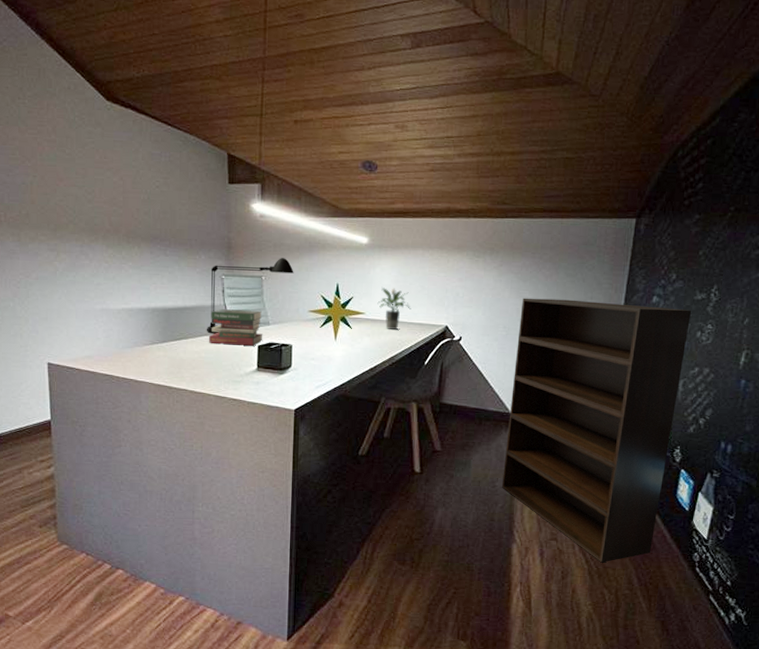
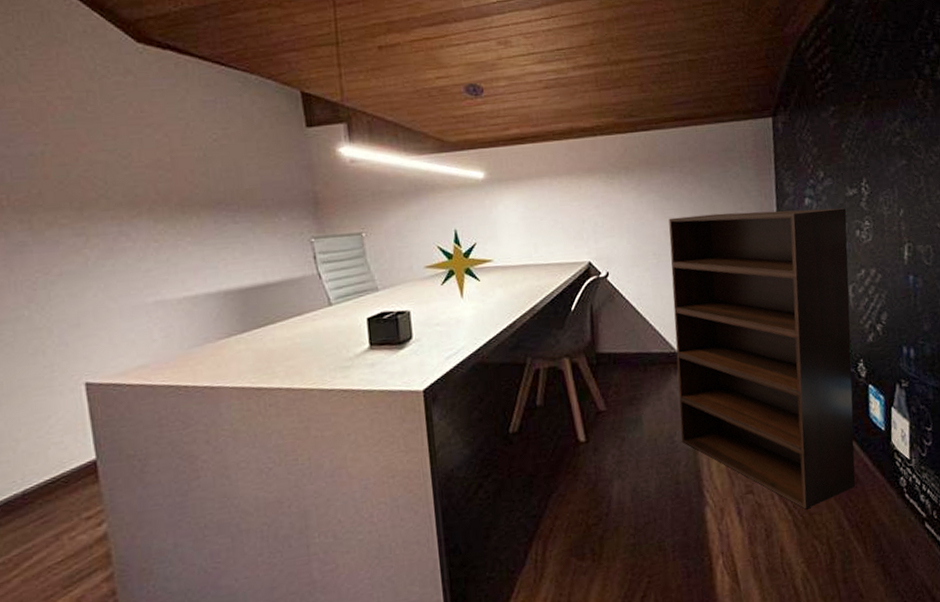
desk lamp: present [206,258,294,334] -> none [295,207,401,313]
books: present [208,309,263,346] -> none [302,275,373,324]
potted plant: present [377,287,411,330] -> none [506,226,547,276]

